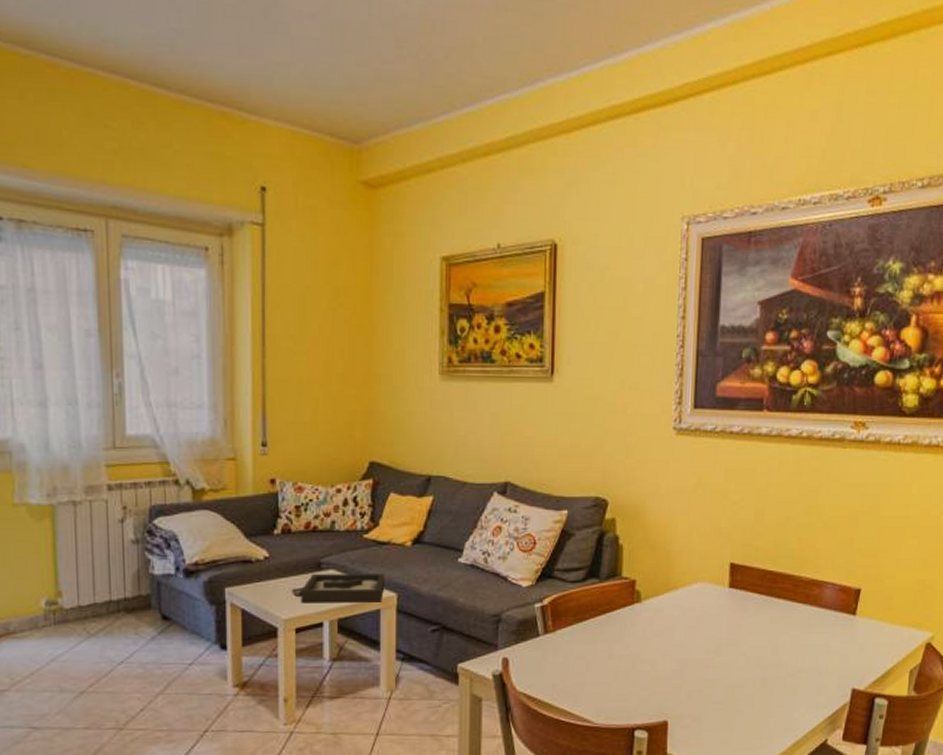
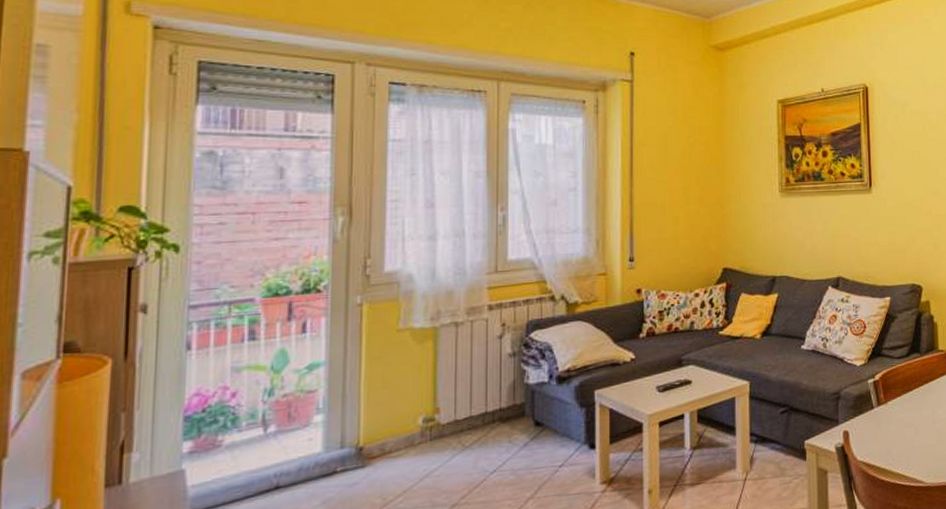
decorative tray: present [301,574,385,604] -> none [664,365,739,399]

